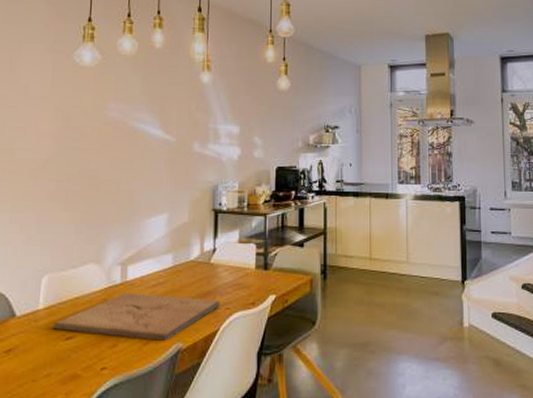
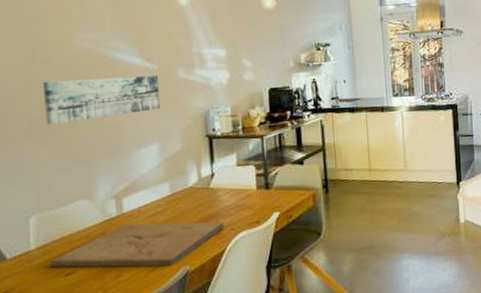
wall art: none [70,146,174,188] -> present [42,75,160,125]

